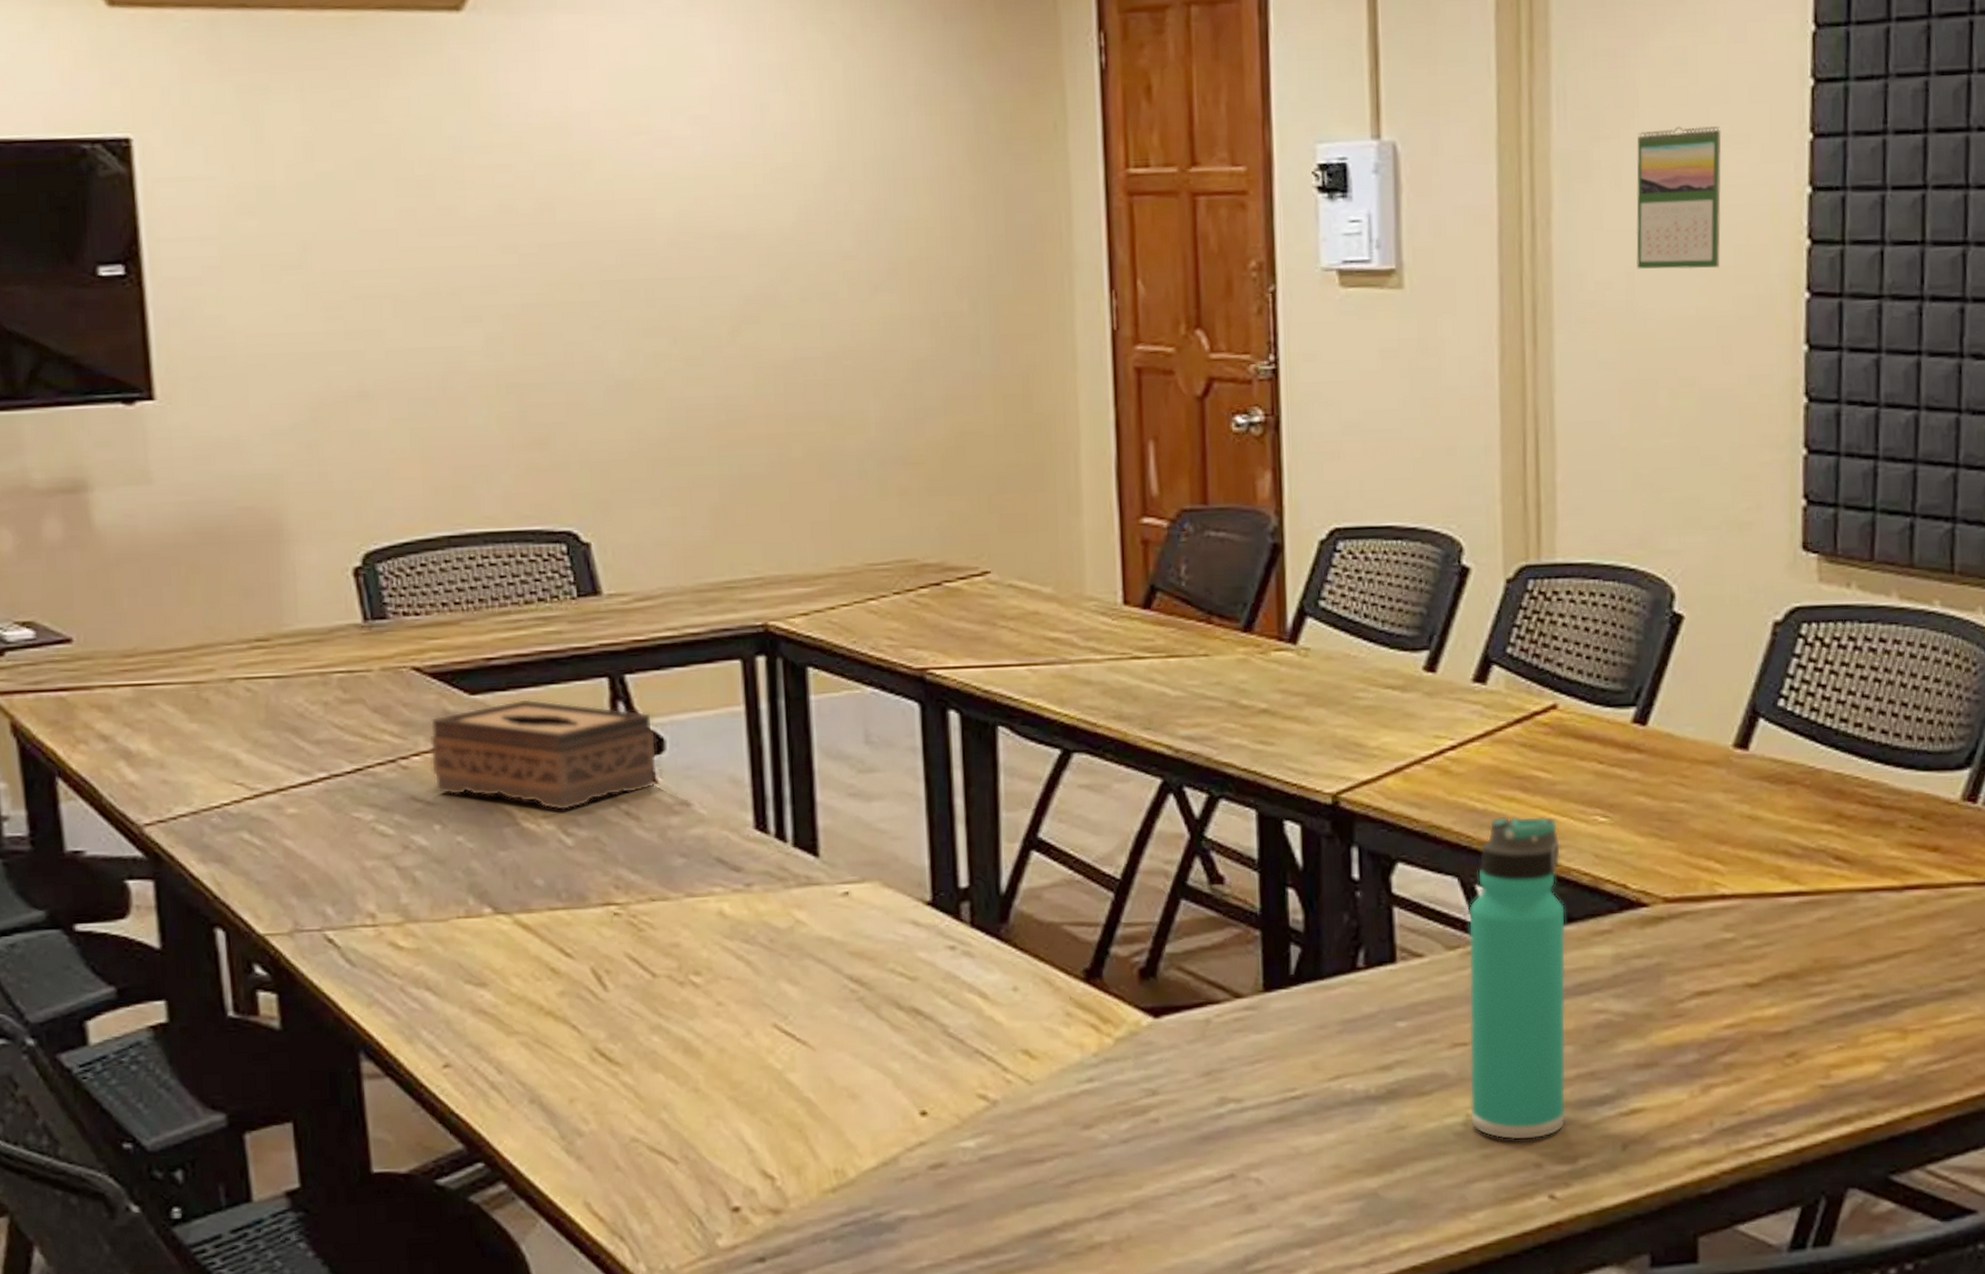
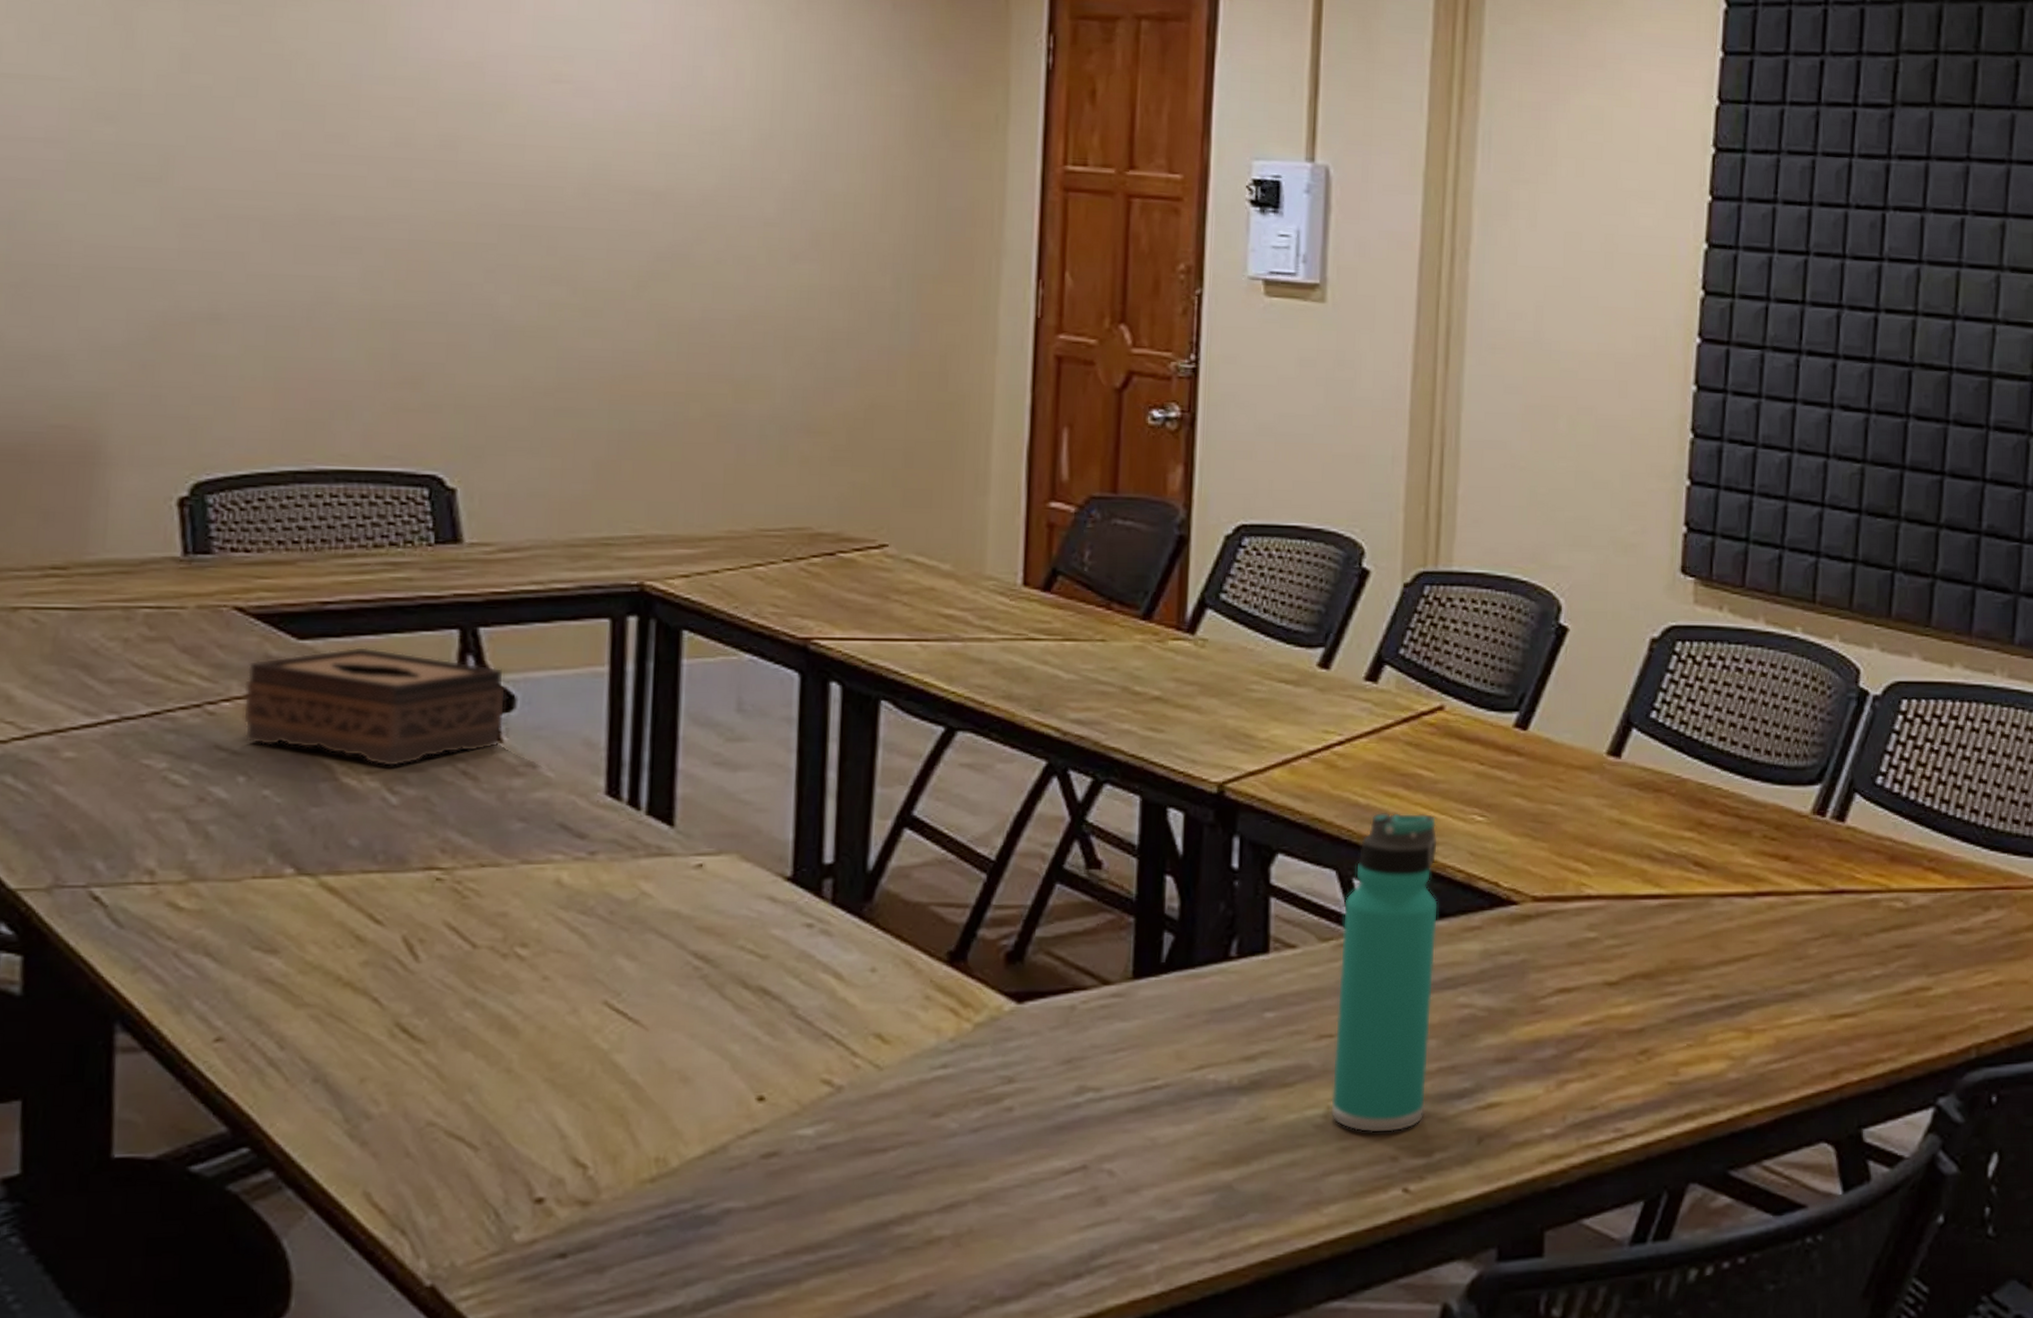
calendar: present [1636,126,1722,269] -> none [1546,178,1630,309]

